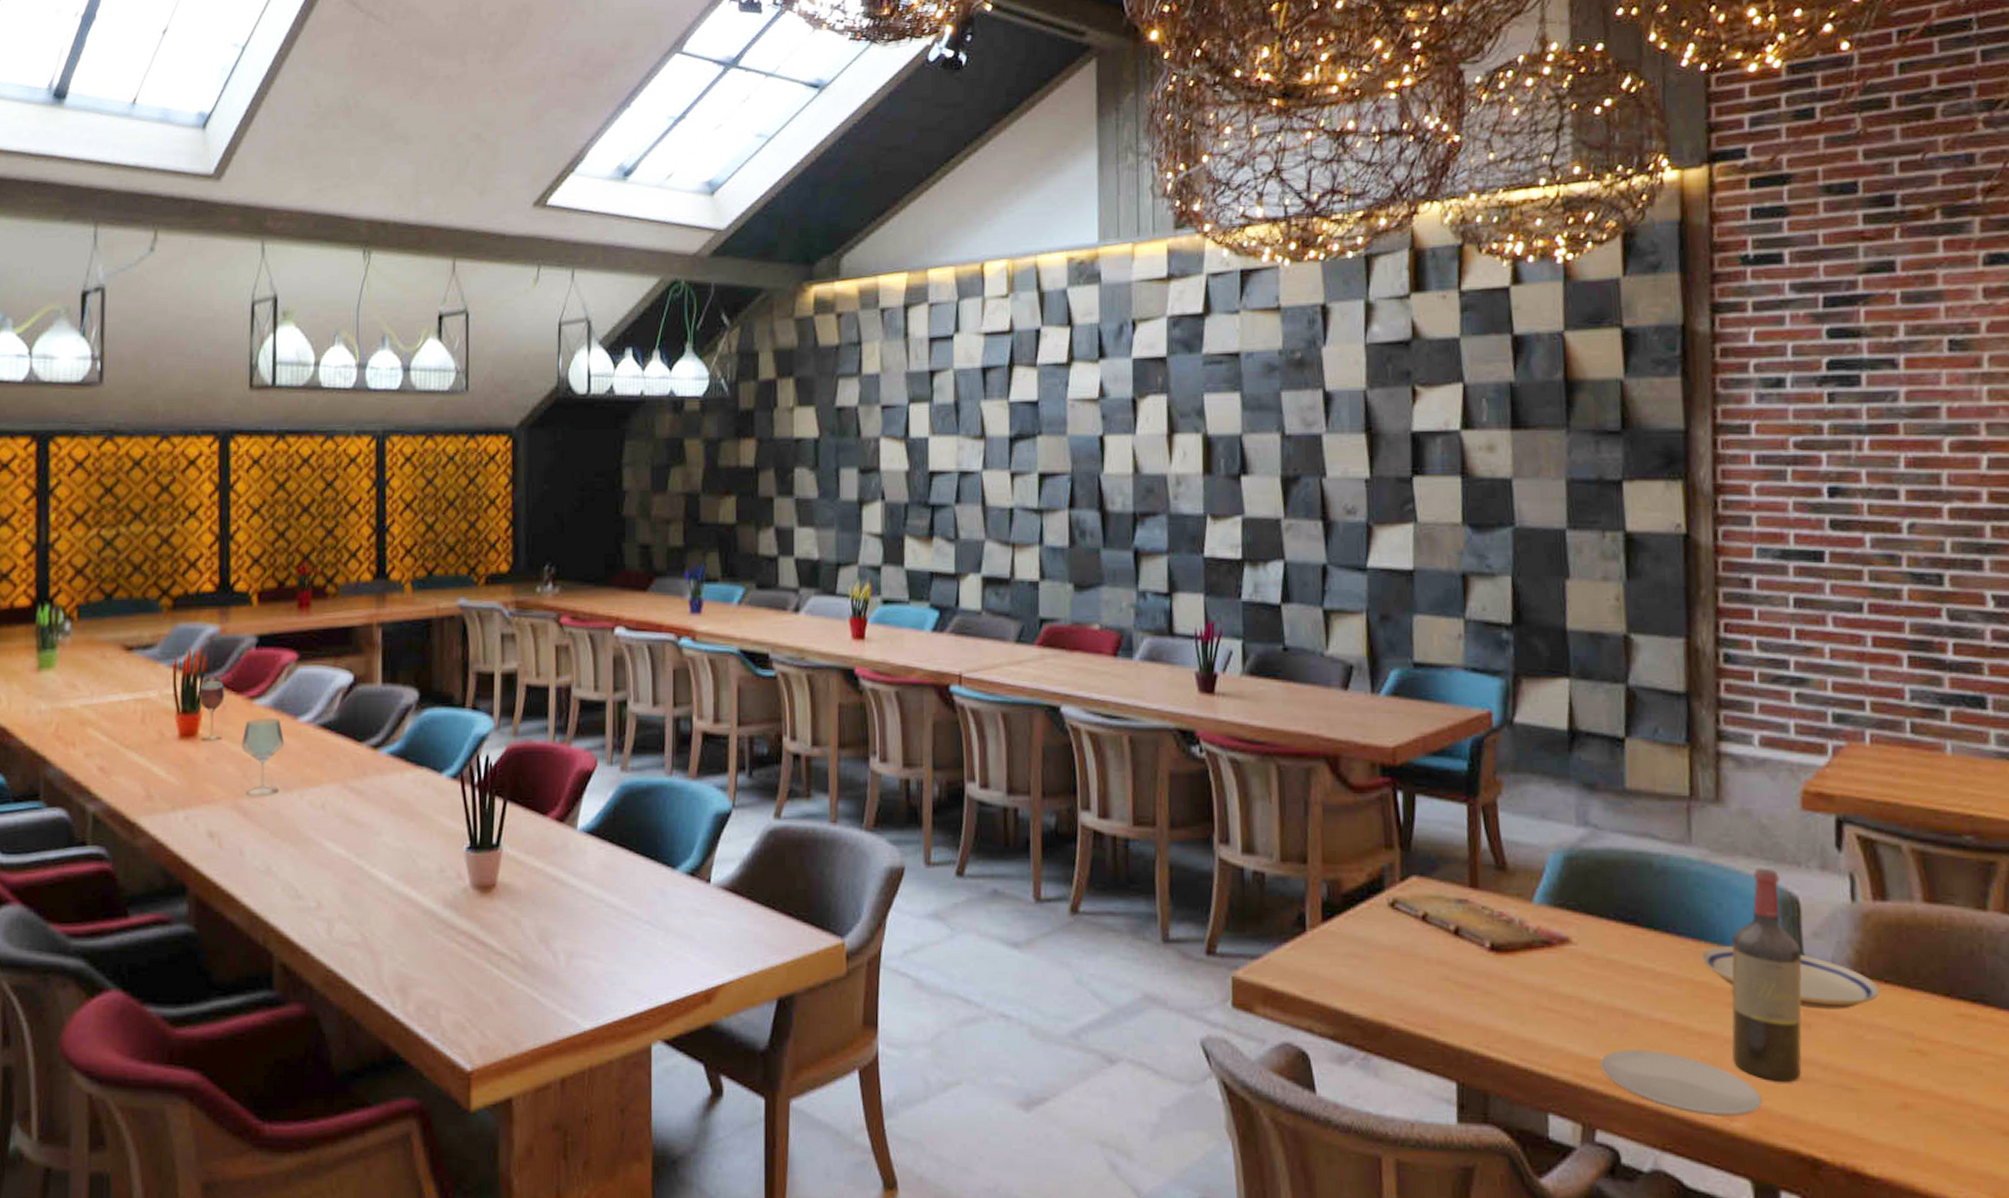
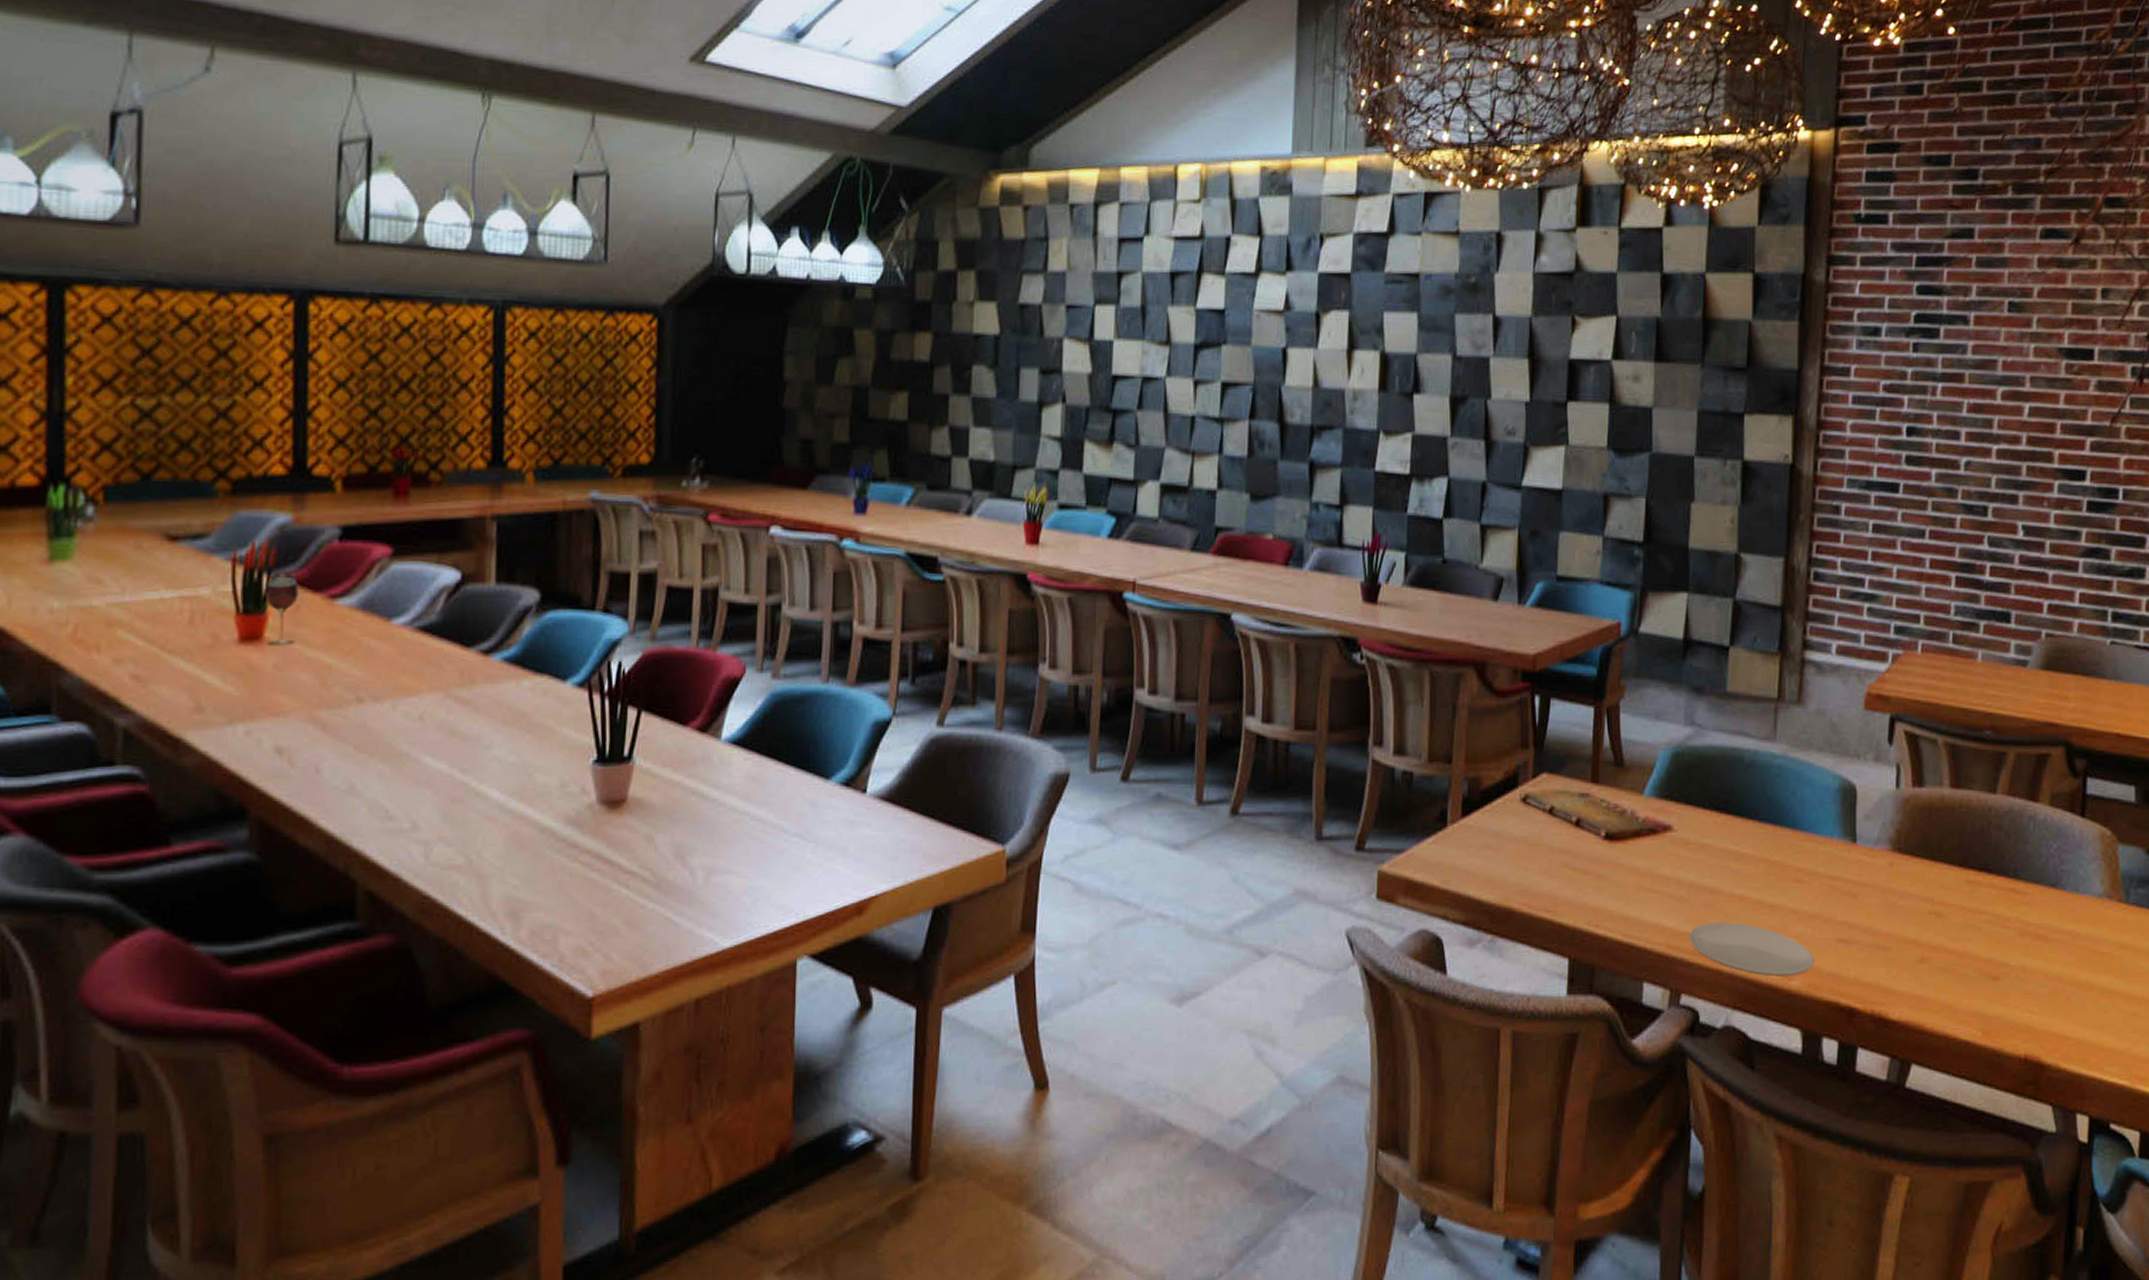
wine glass: present [241,718,285,797] -> none [318,619,375,708]
plate: present [1702,946,1880,1009] -> none [1777,829,1912,881]
wine bottle: present [1731,868,1802,1082] -> none [1795,760,1854,944]

